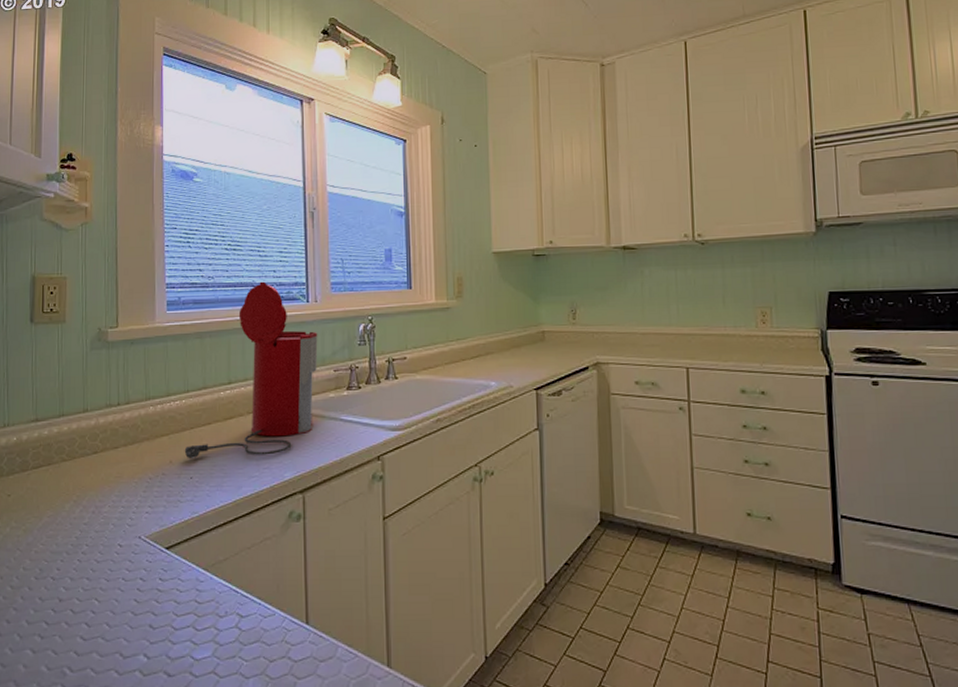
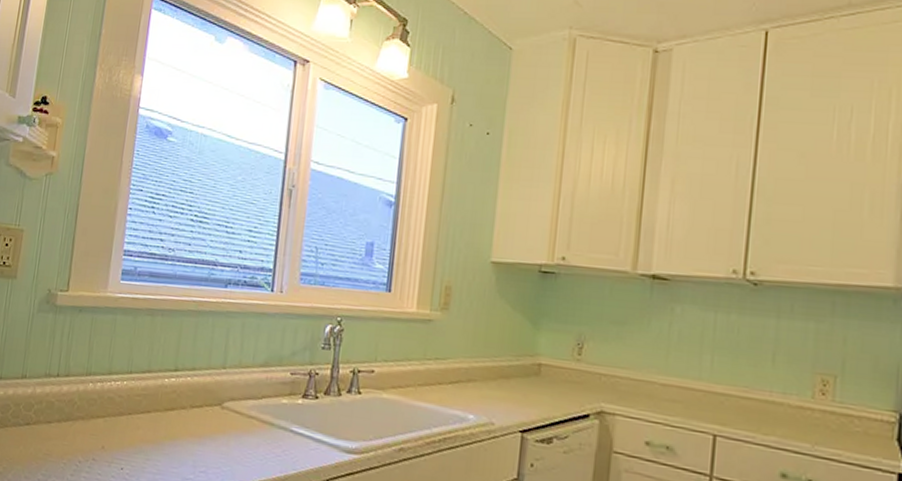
coffee maker: present [184,281,318,459] -> none [118,261,279,458]

